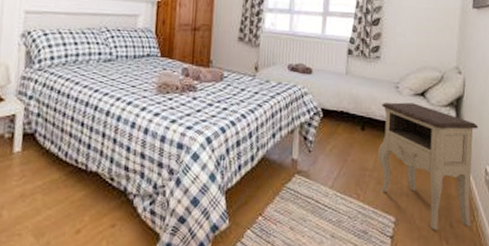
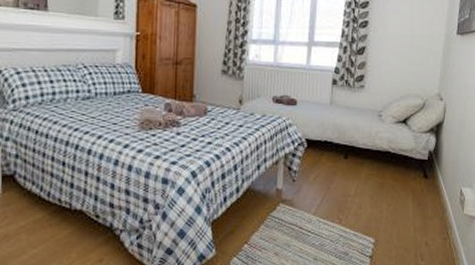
nightstand: present [378,102,478,231] -> none [360,130,456,249]

